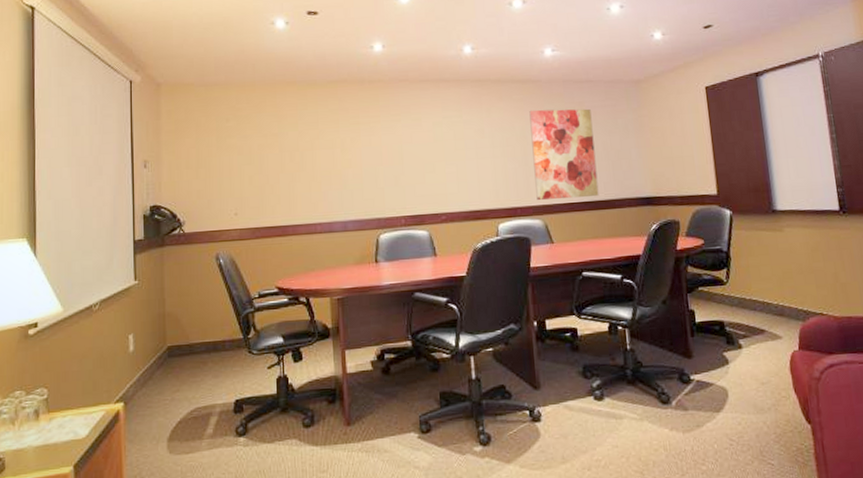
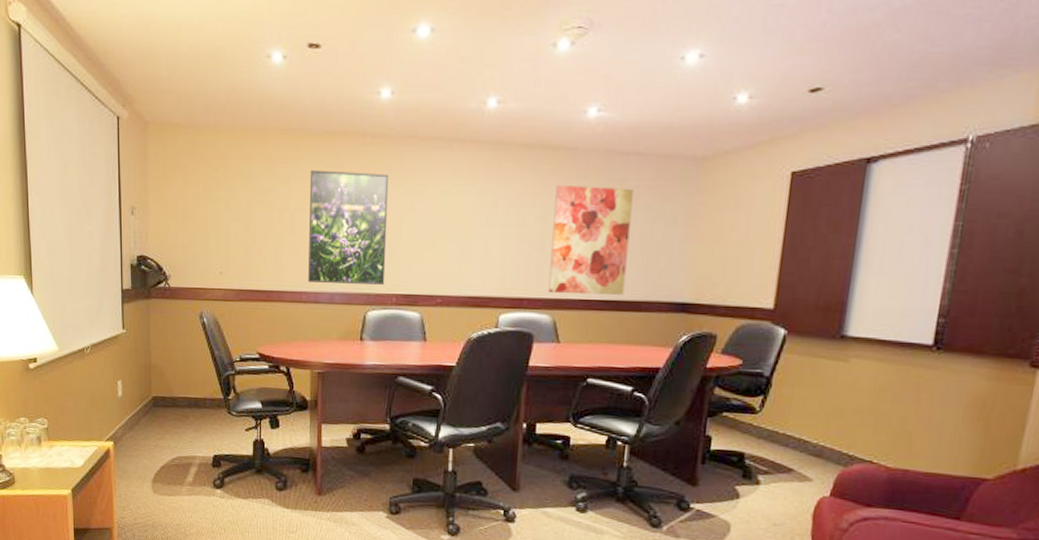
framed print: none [317,112,393,214] -> present [308,170,389,285]

